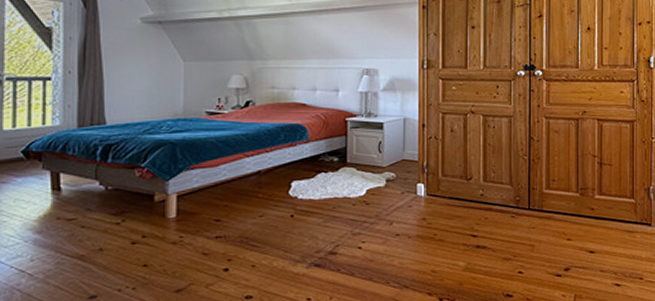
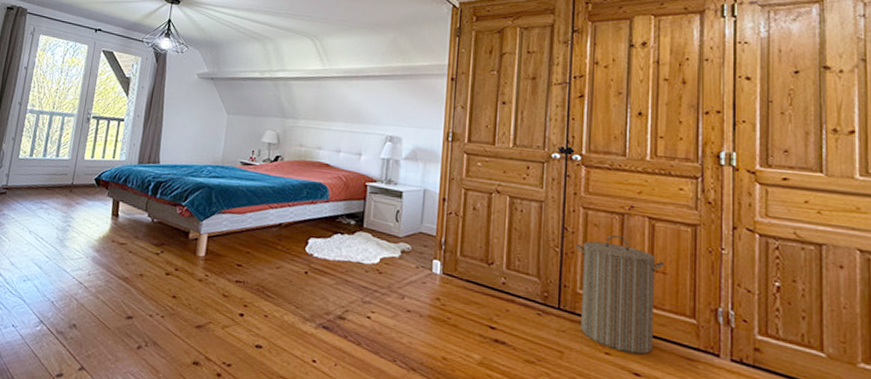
laundry hamper: none [541,137,610,236] -> present [576,234,664,355]

